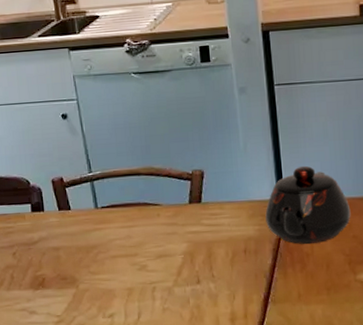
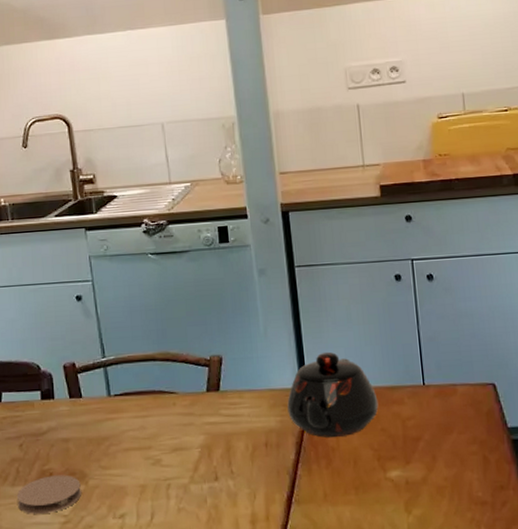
coaster: none [12,280,73,315] -> present [16,475,81,514]

